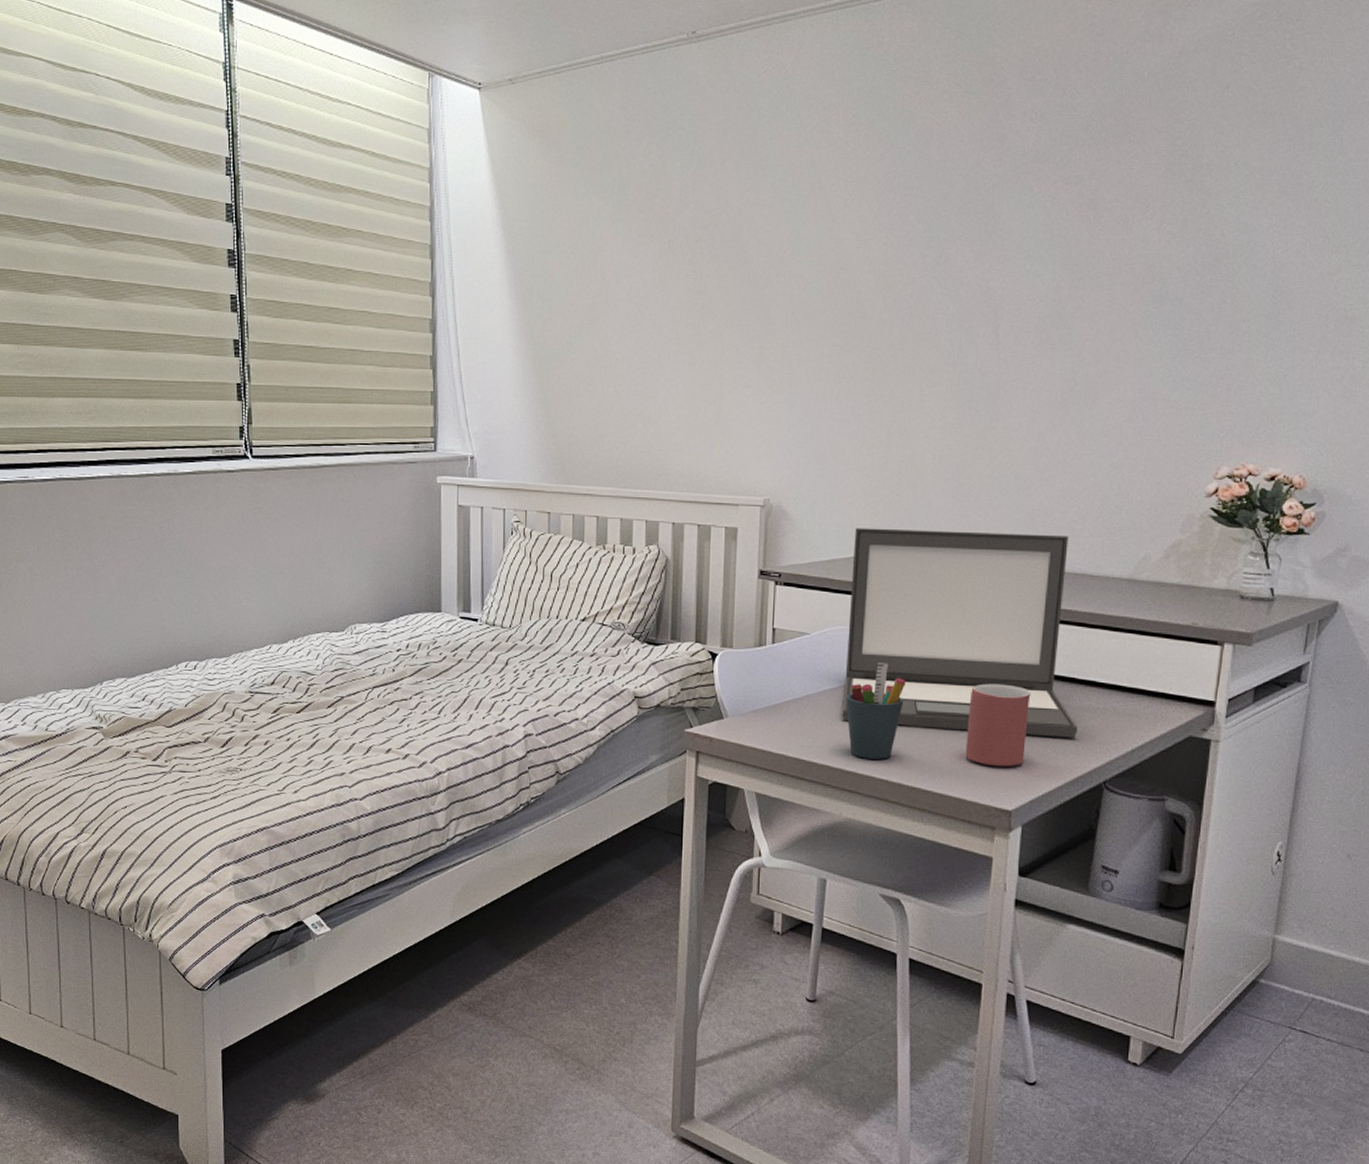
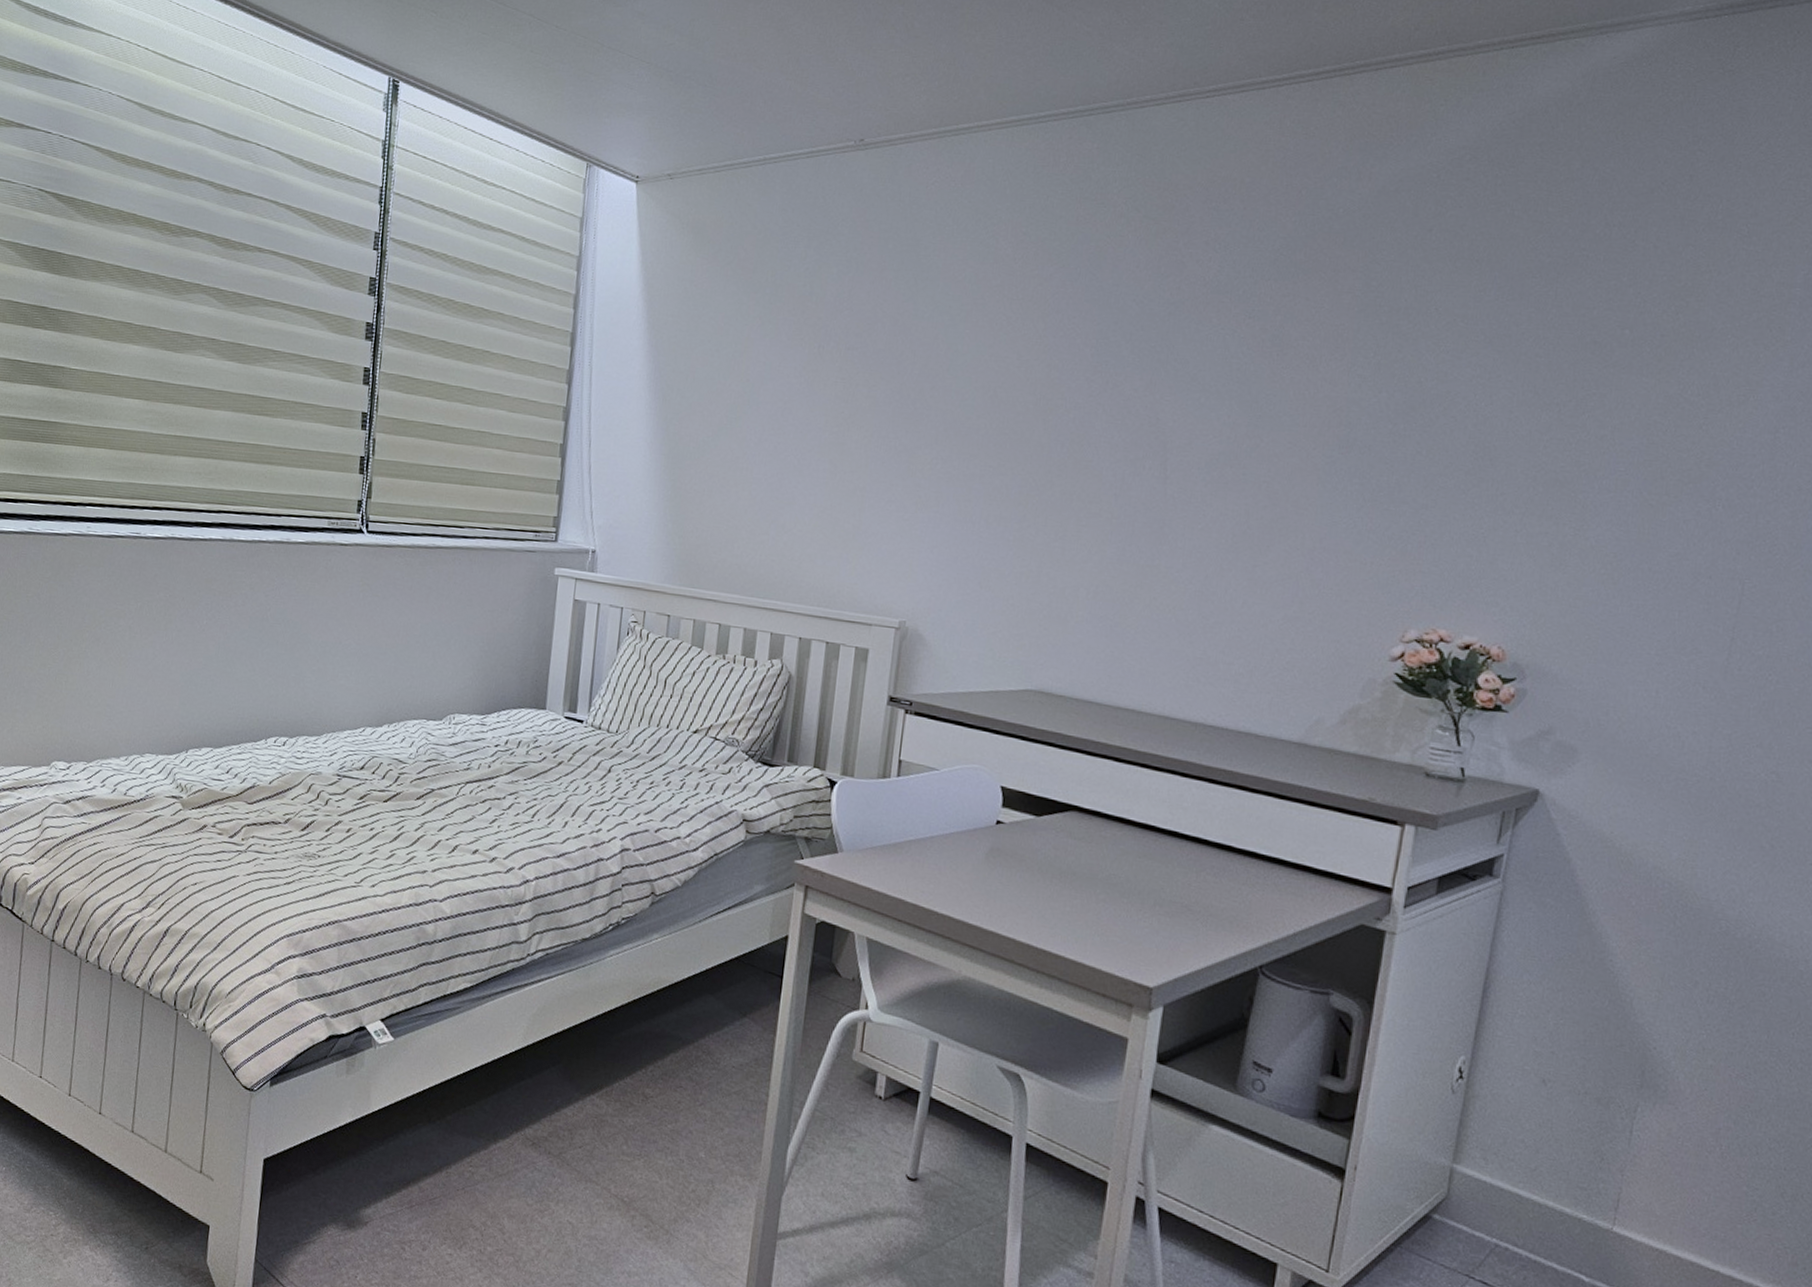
laptop: present [842,528,1077,738] -> none [968,660,1233,913]
pen holder: present [845,663,906,759] -> none [973,808,1042,916]
mug: present [965,683,1031,767] -> none [1103,842,1182,938]

